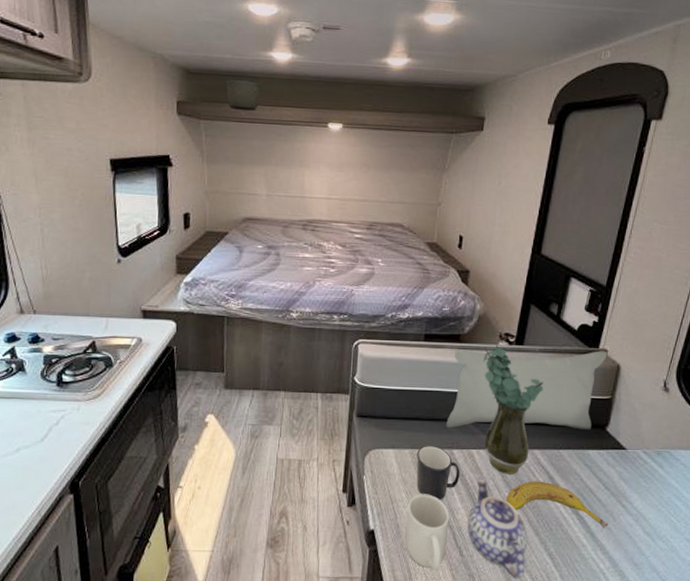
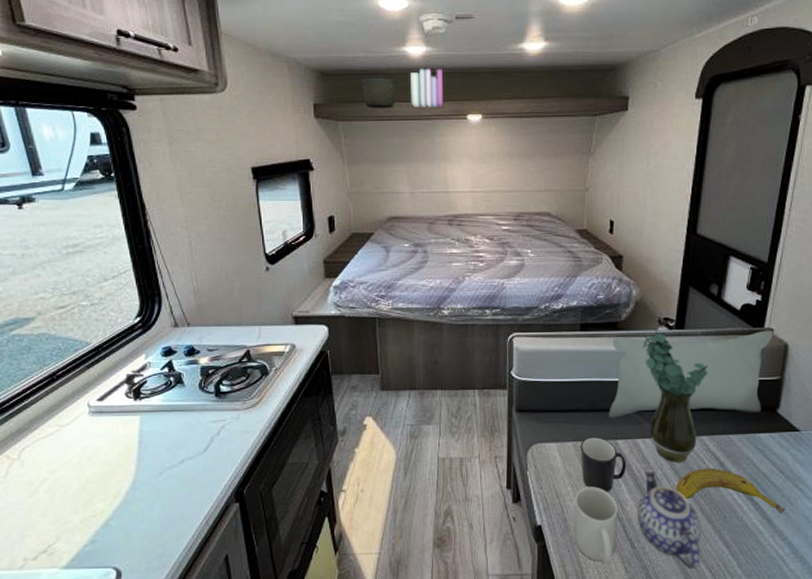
books: none [272,74,308,115] -> present [410,68,444,109]

